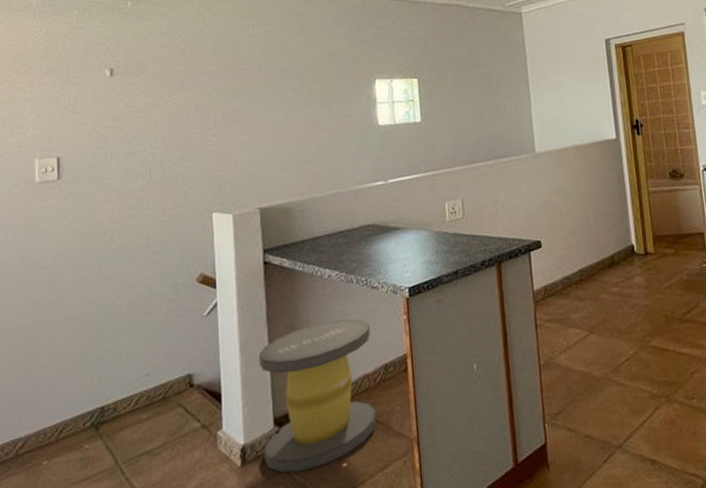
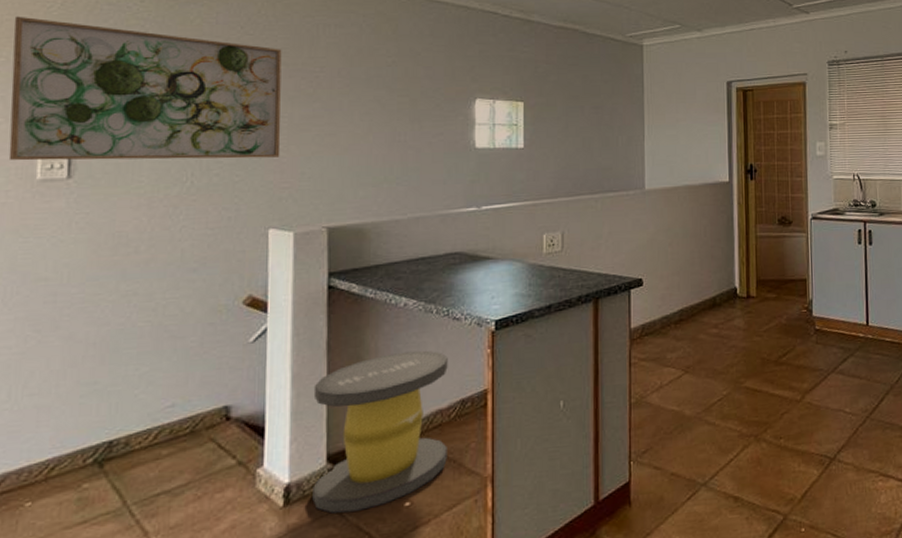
wall art: none [12,46,217,167] -> present [8,16,282,161]

